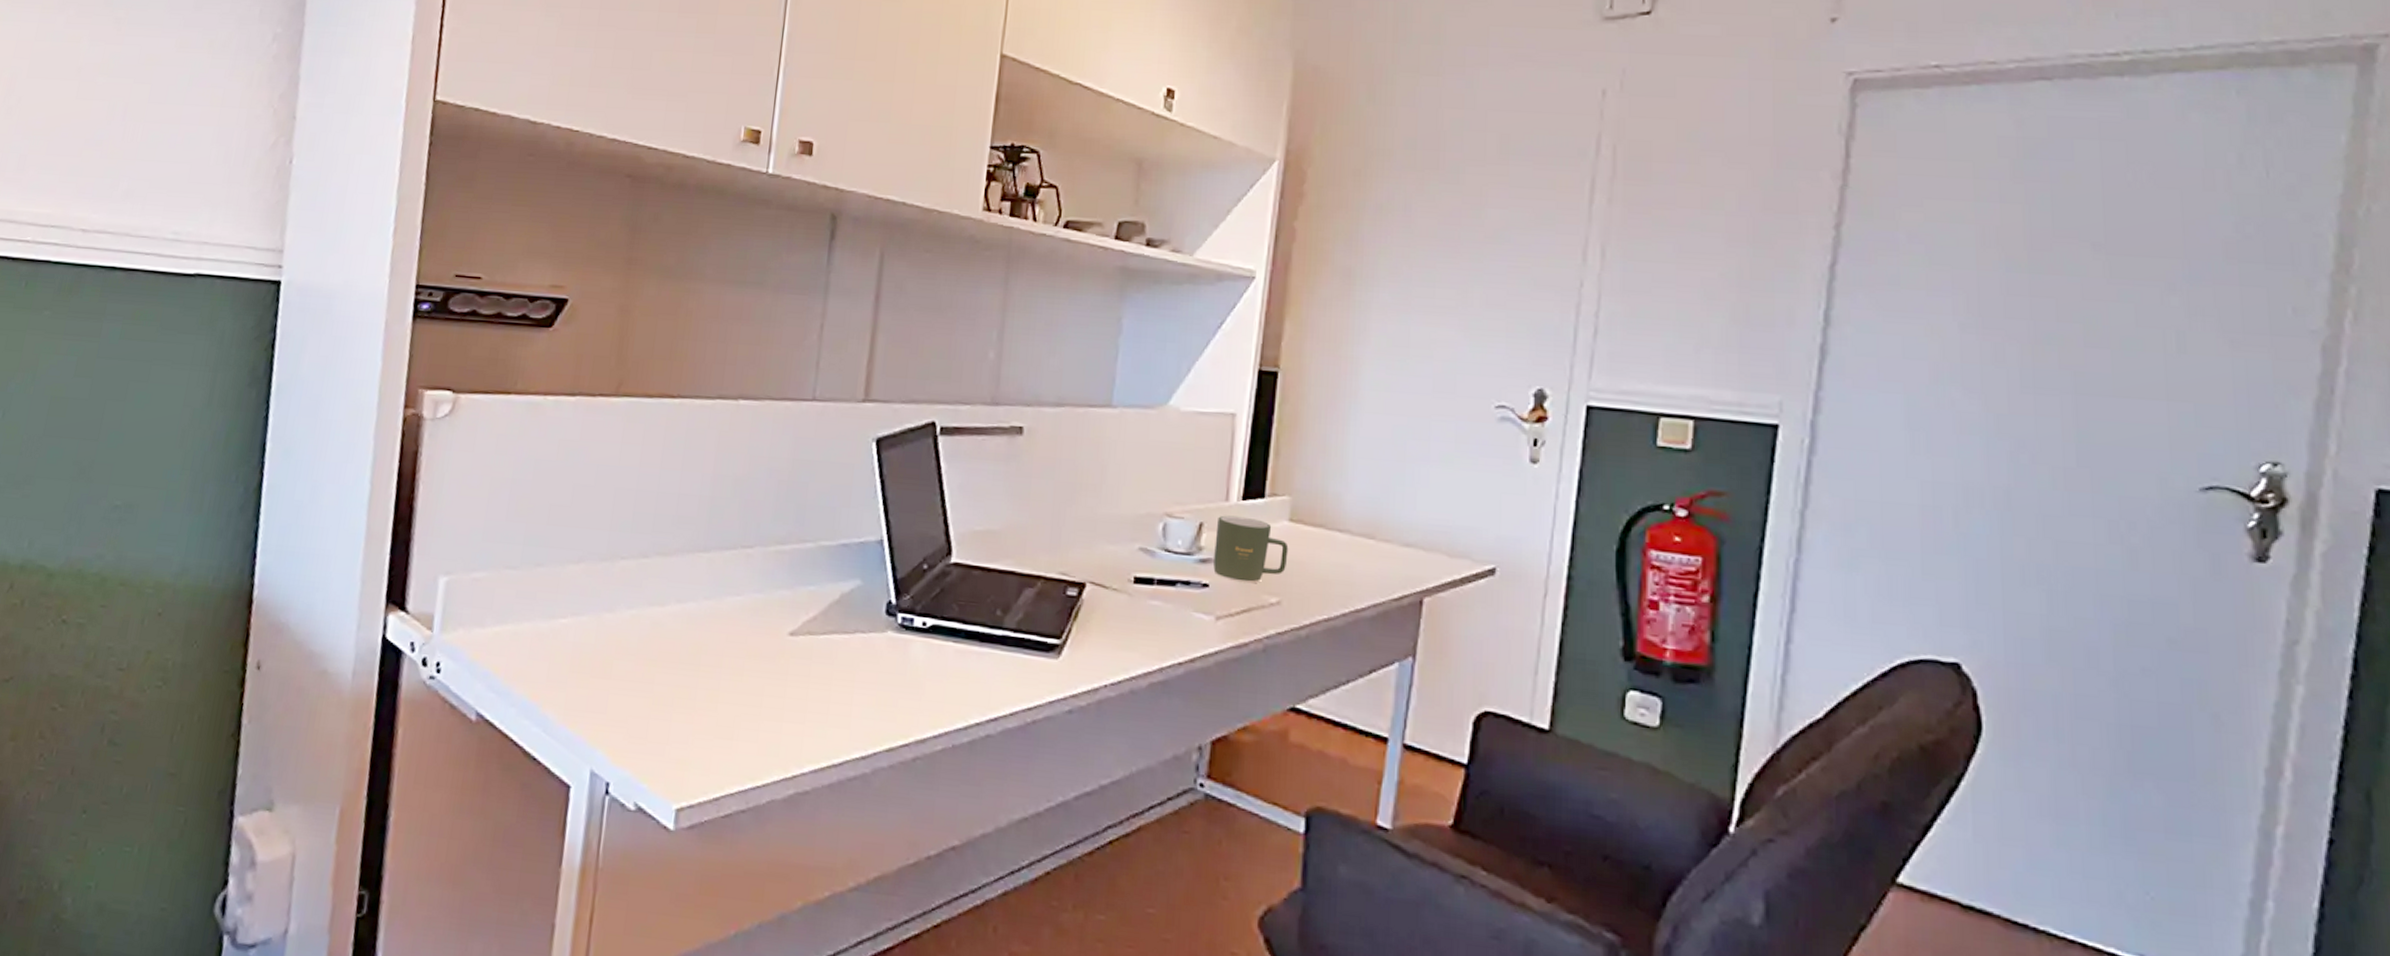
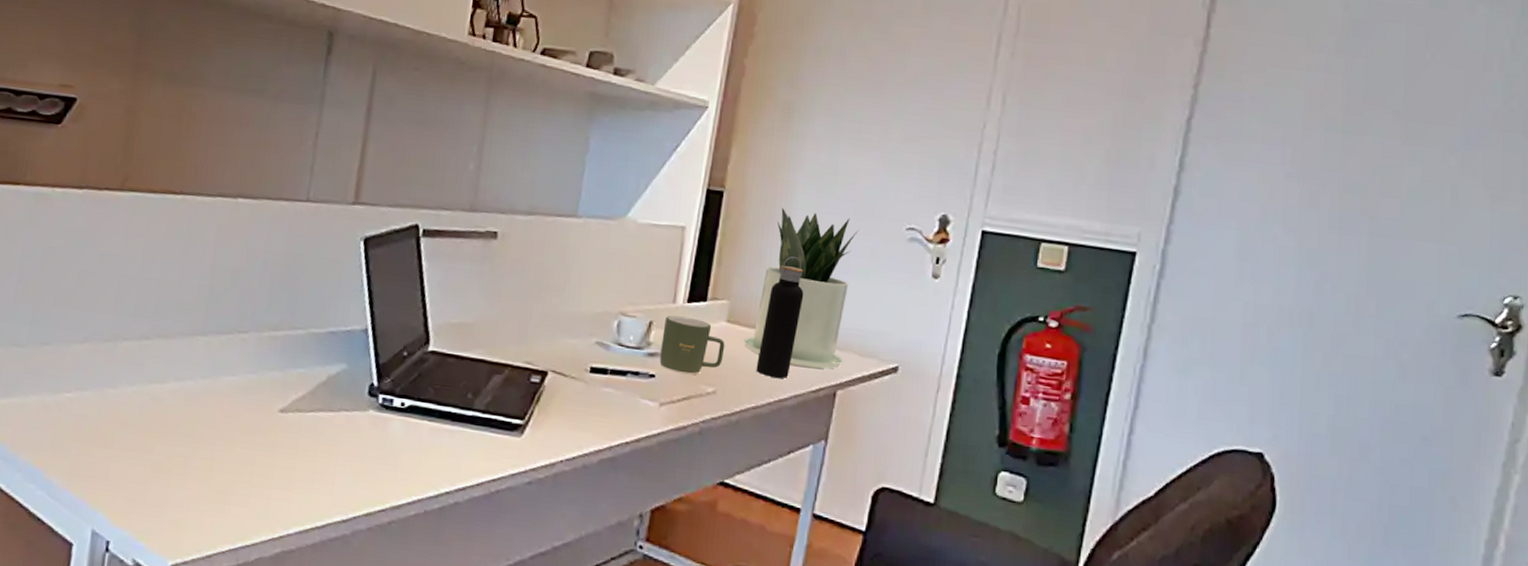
planter: none [1310,388,1439,573] -> present [743,208,859,369]
water bottle: none [1326,443,1378,585] -> present [756,256,804,379]

